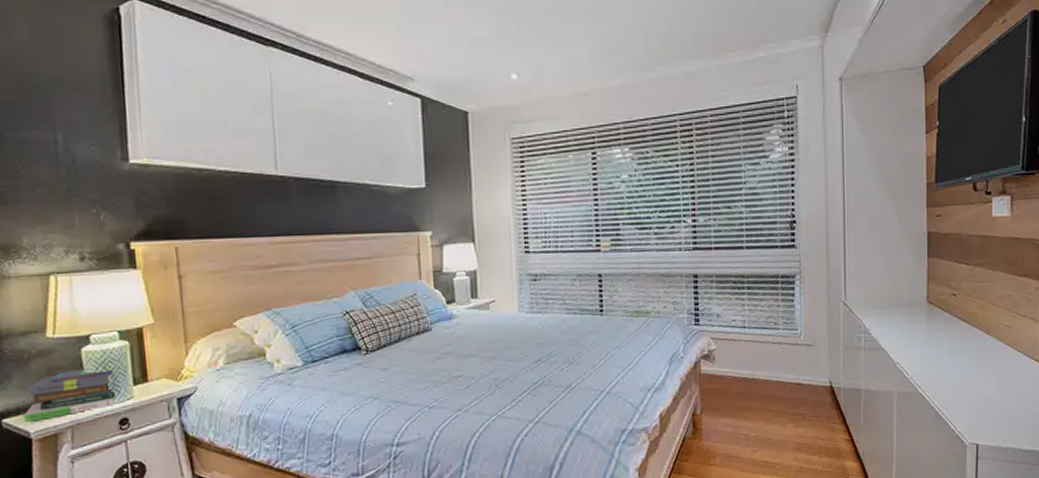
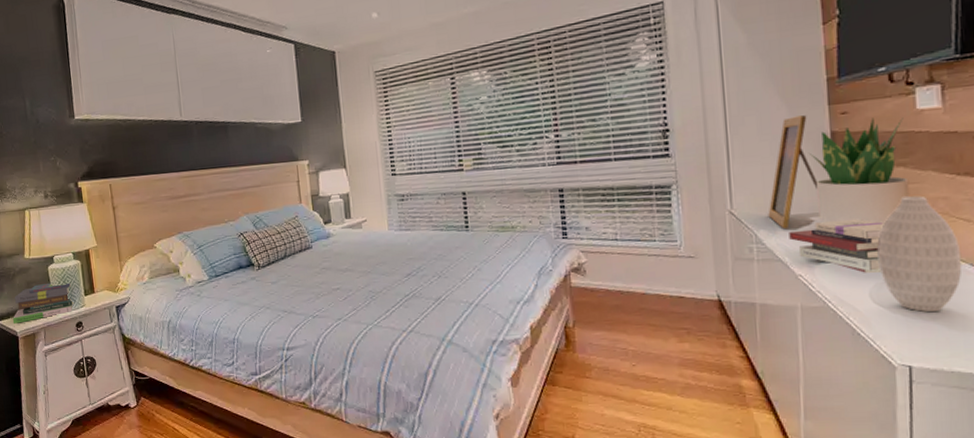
picture frame: none [875,215,915,321] -> present [768,115,817,230]
books: none [891,312,964,361] -> present [789,218,884,273]
planter: none [910,221,984,318] -> present [810,118,910,224]
vase: none [958,293,1018,397] -> present [877,196,962,313]

